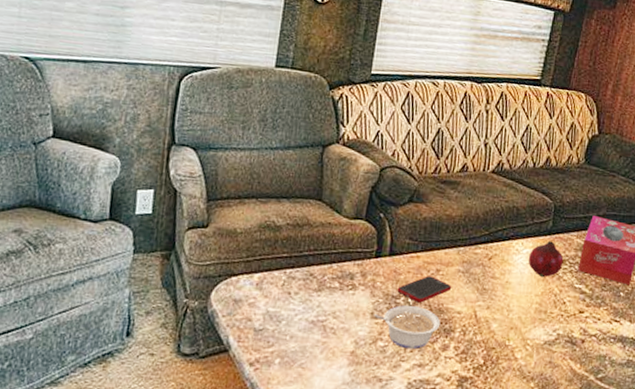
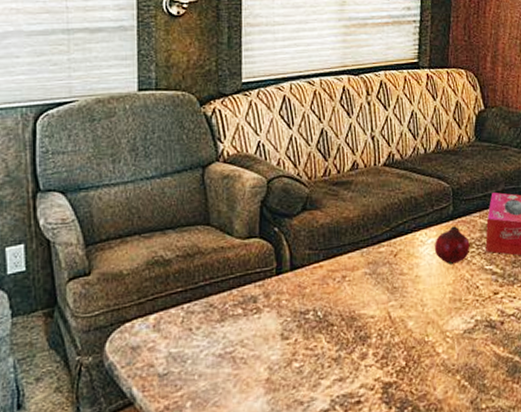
legume: present [374,305,441,350] -> none [284,318,355,365]
cell phone: present [397,276,452,303] -> none [304,284,361,314]

